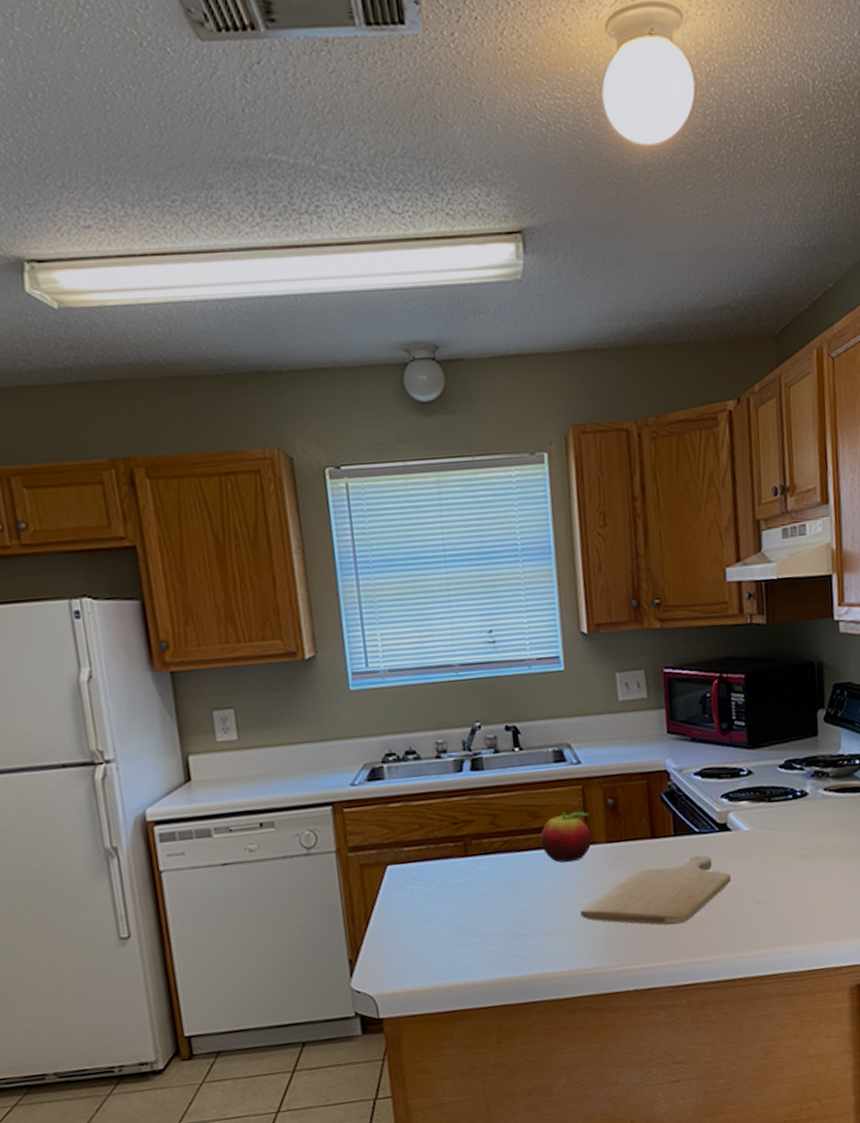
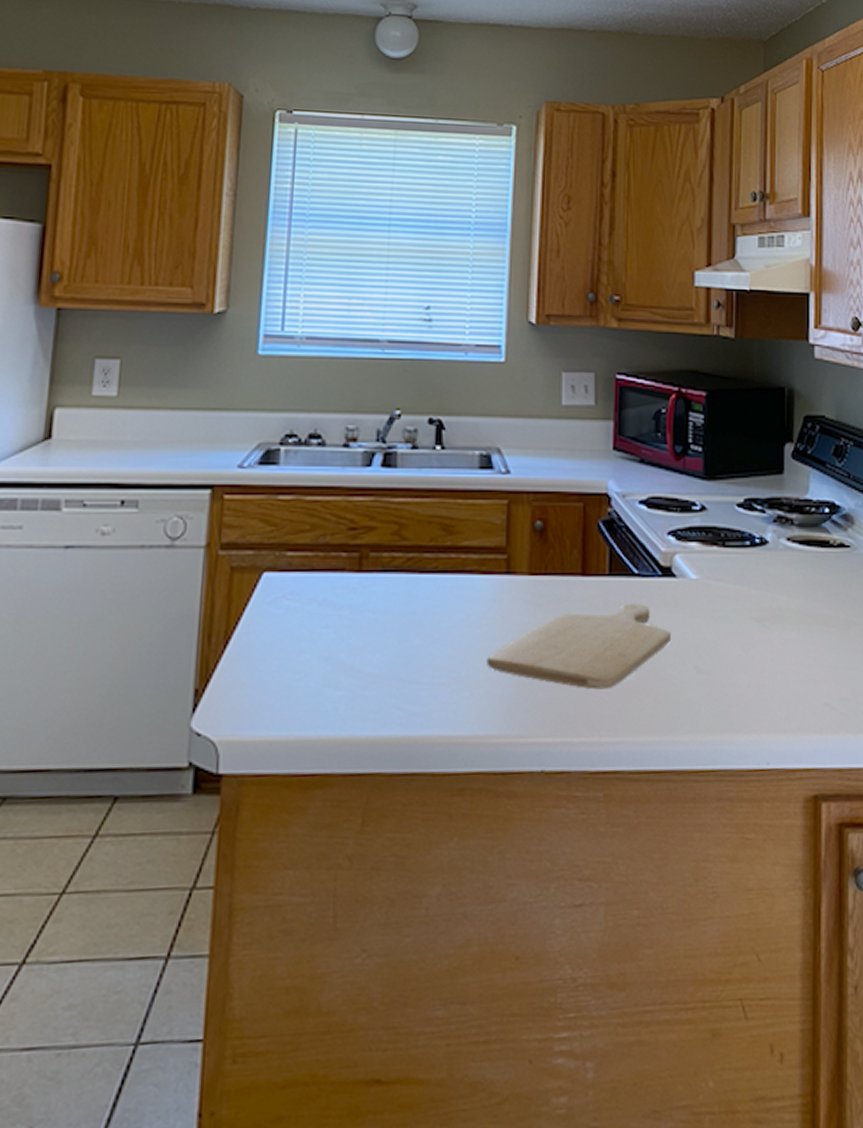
fruit: present [540,811,592,863] -> none [451,530,513,594]

